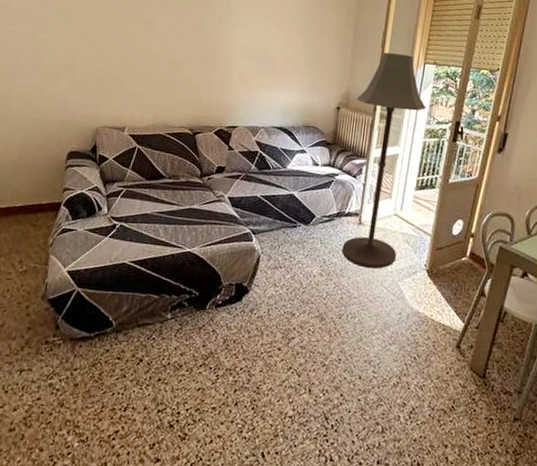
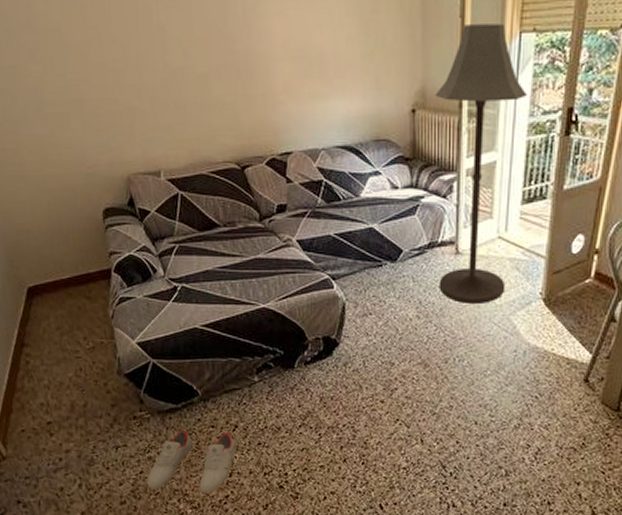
shoe: none [41,358,138,427] -> present [146,429,237,493]

